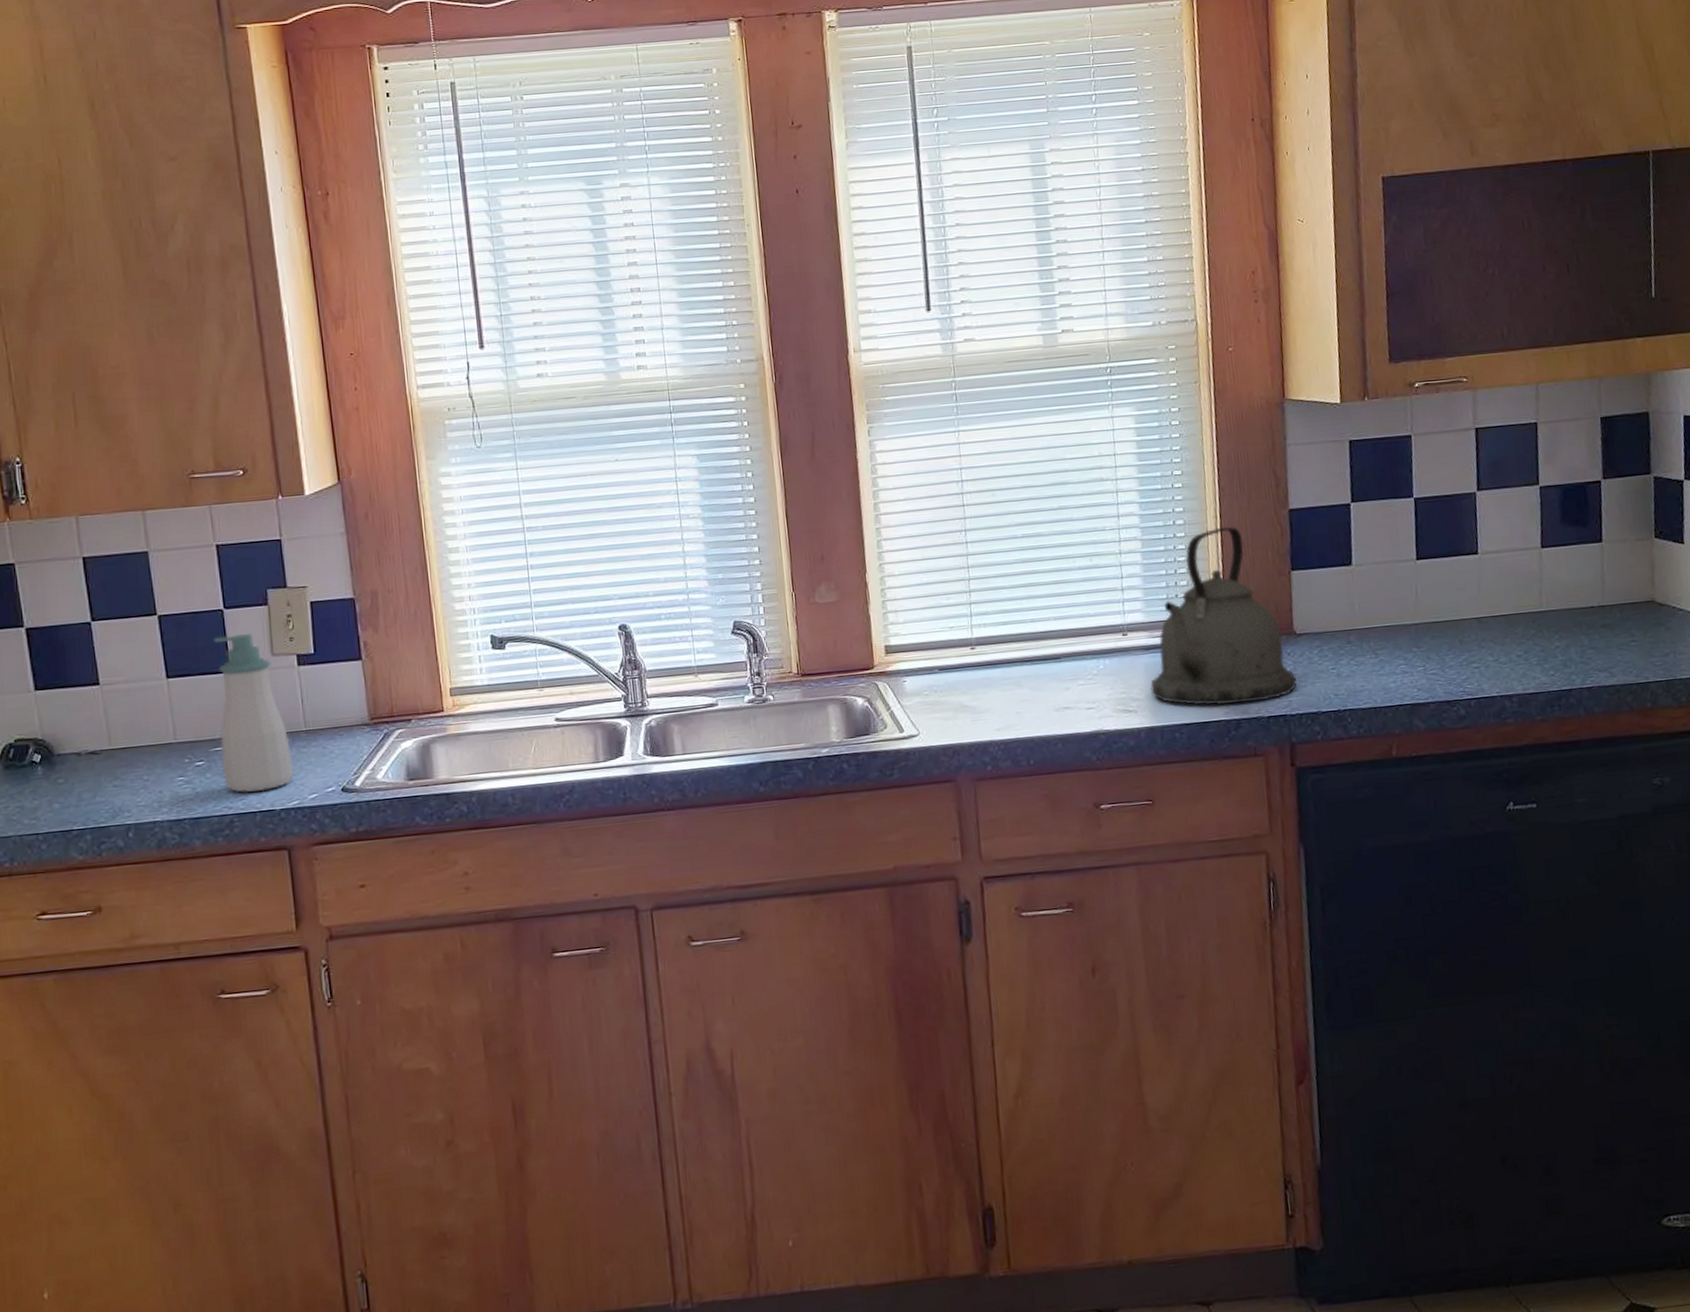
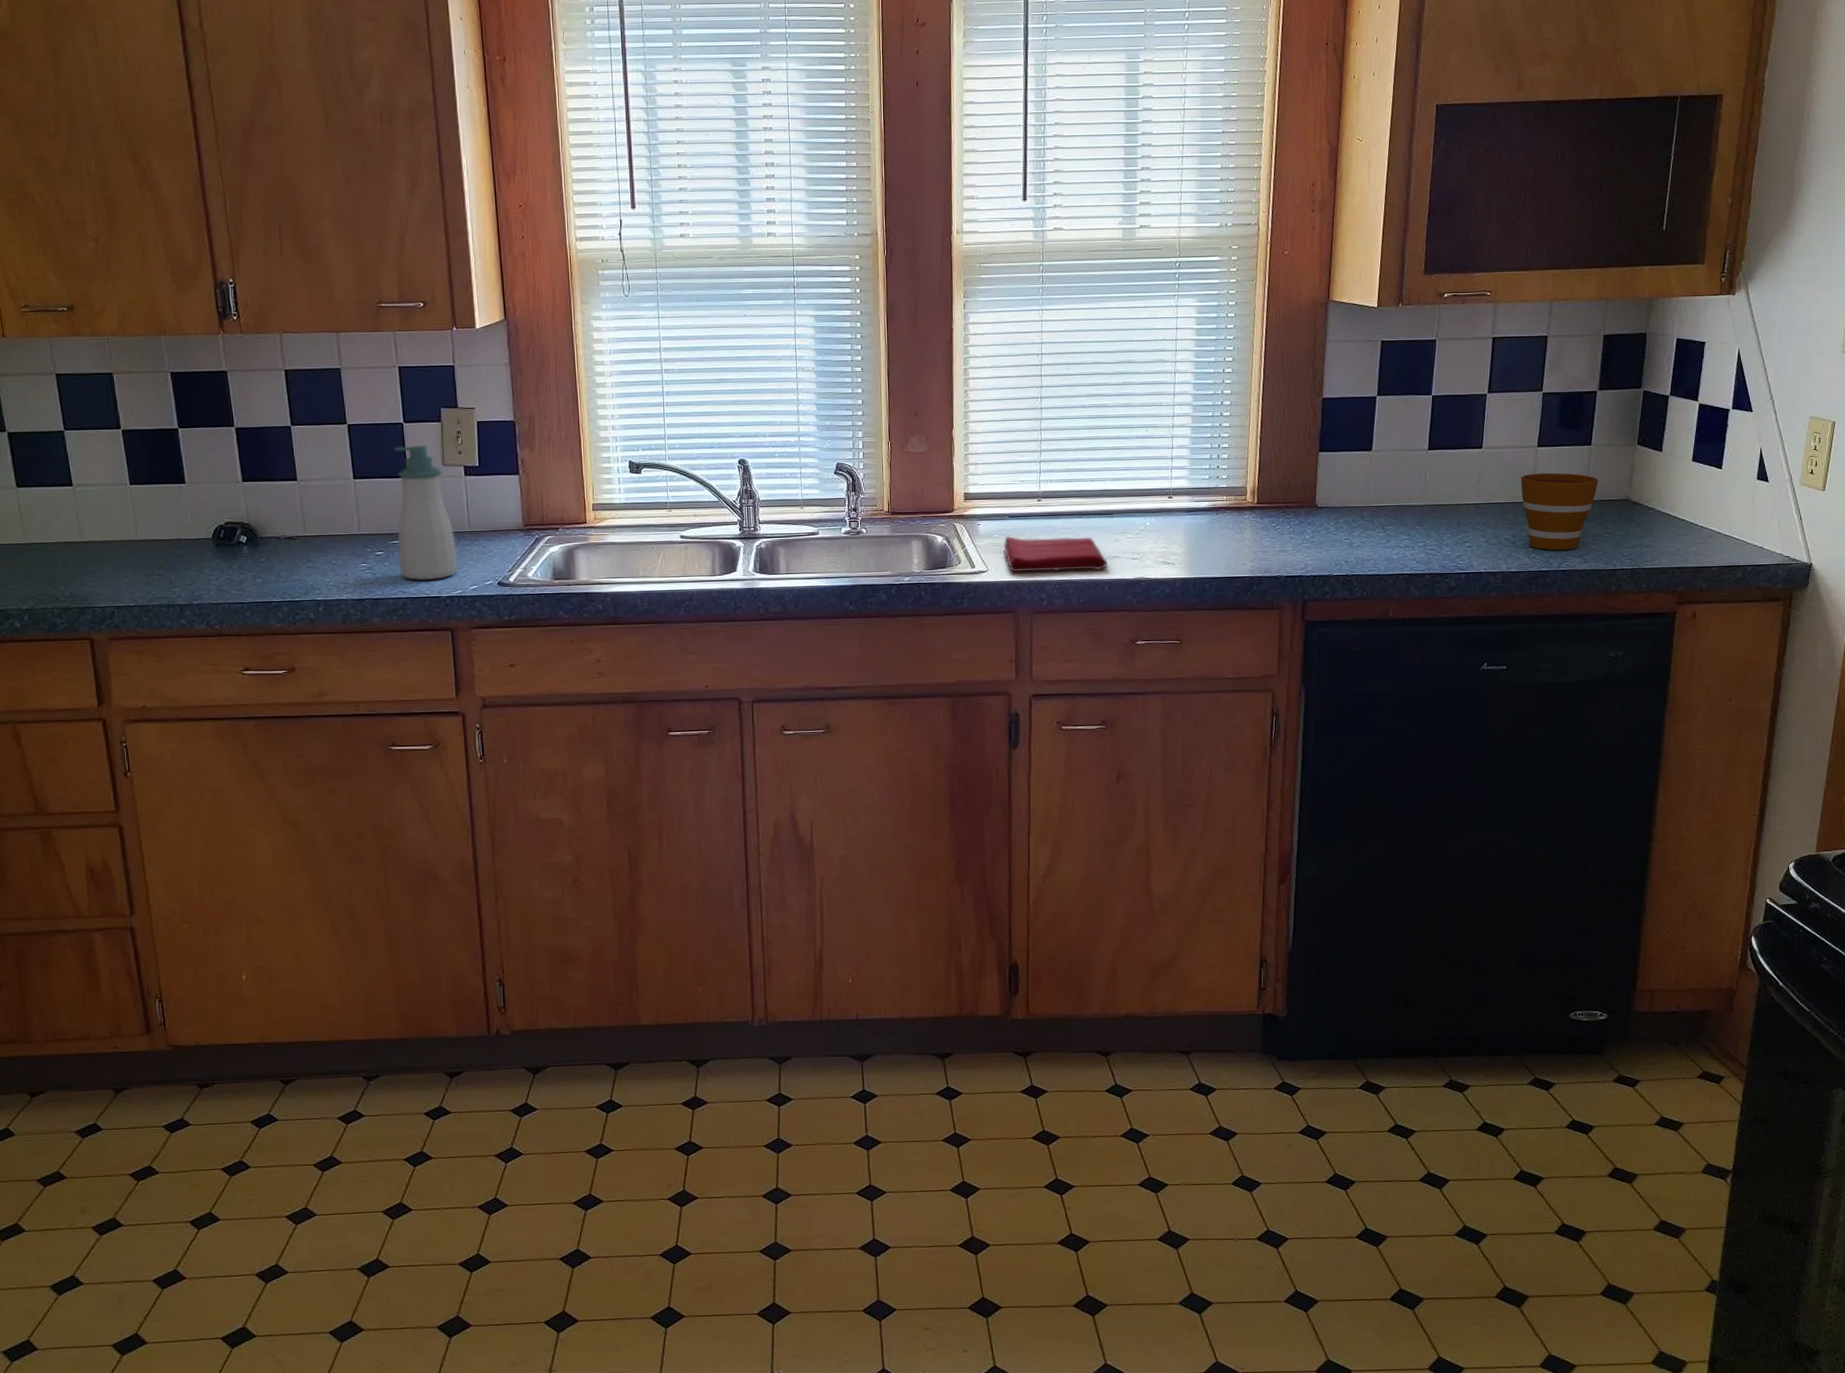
dish towel: none [935,687,1059,735] -> present [1003,535,1107,573]
kettle: present [1150,526,1297,706] -> none [1187,409,1314,564]
cup: none [1526,575,1616,665] -> present [1520,472,1599,551]

